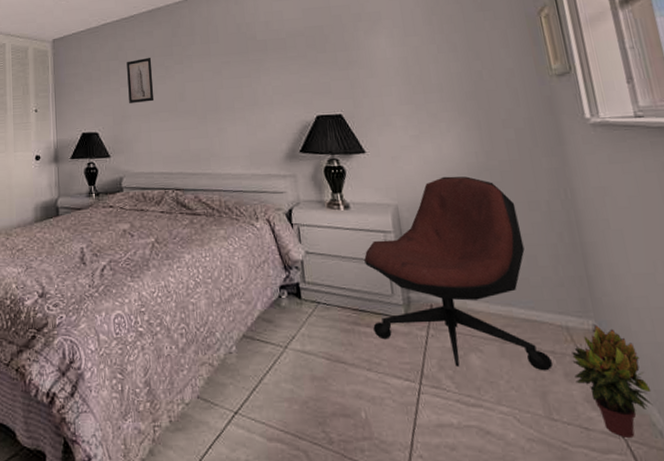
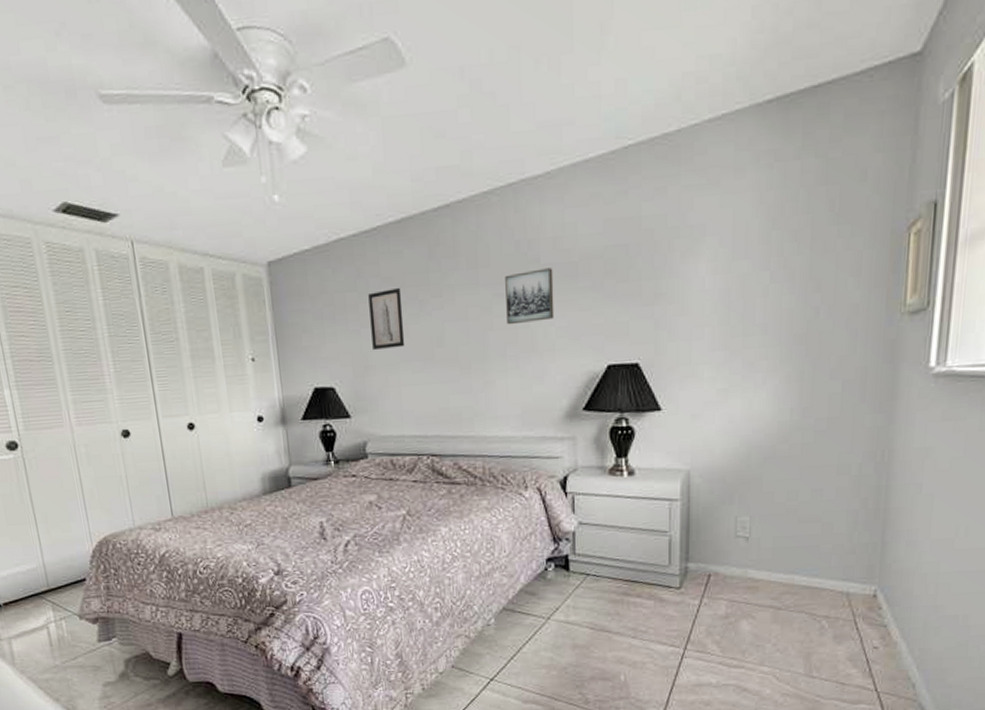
wall art: none [230,43,271,85] -> present [505,268,555,325]
office chair: present [364,176,552,371] -> none [644,436,824,635]
potted plant: present [571,325,653,437] -> none [843,590,916,690]

